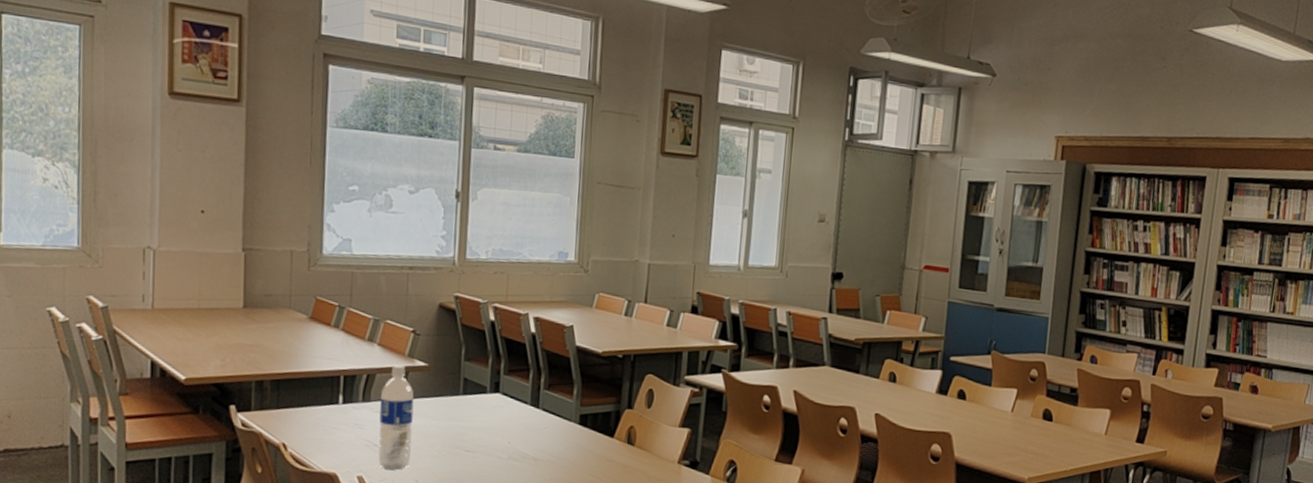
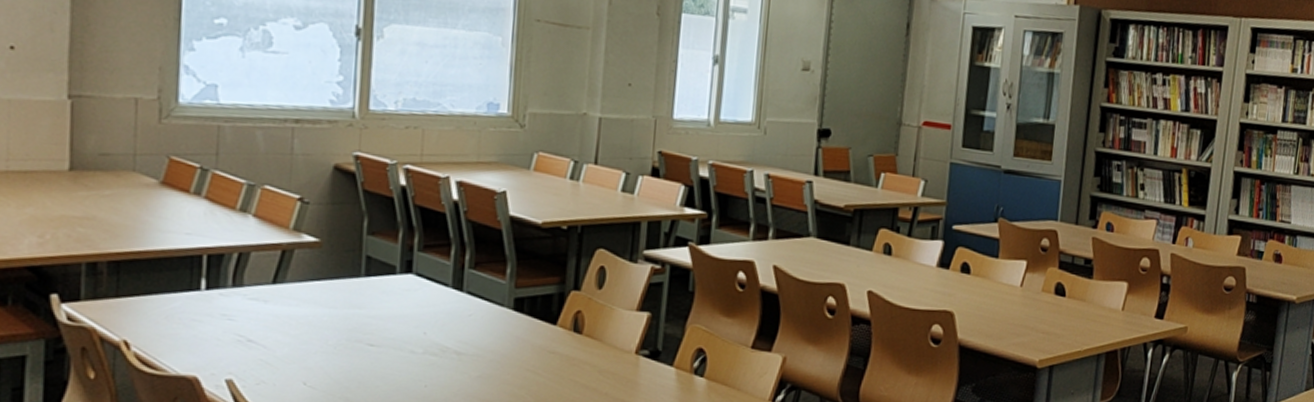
water bottle: present [378,365,414,470] -> none [253,240,302,370]

